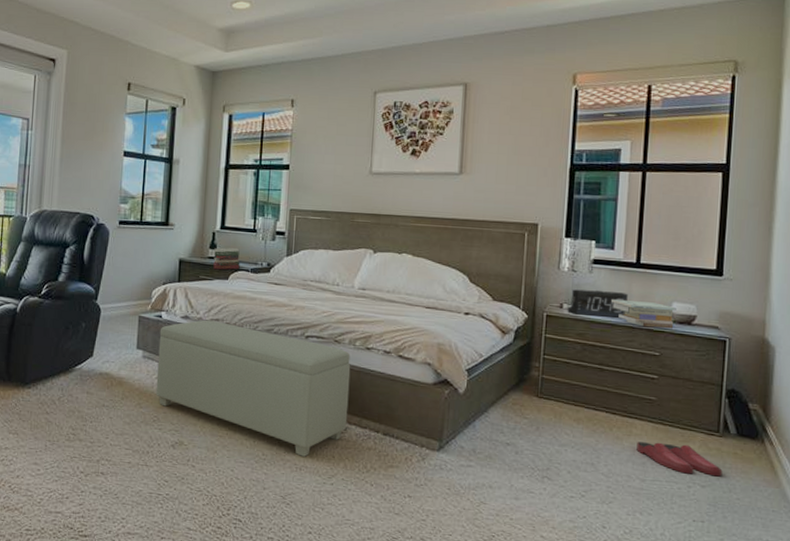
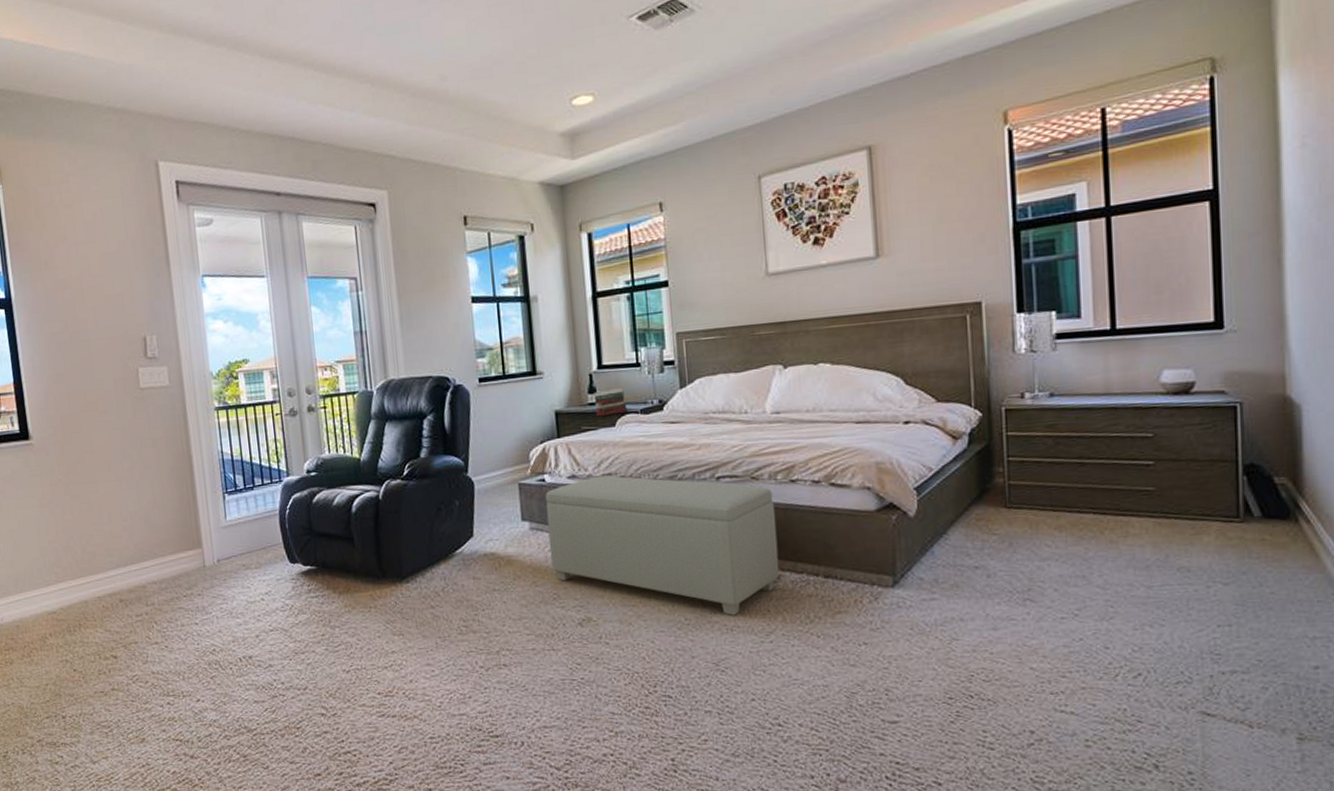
alarm clock: present [567,289,628,318] -> none [1031,368,1105,405]
books: present [611,299,676,329] -> none [1085,373,1168,406]
slippers: present [636,442,723,477] -> none [1136,537,1249,572]

